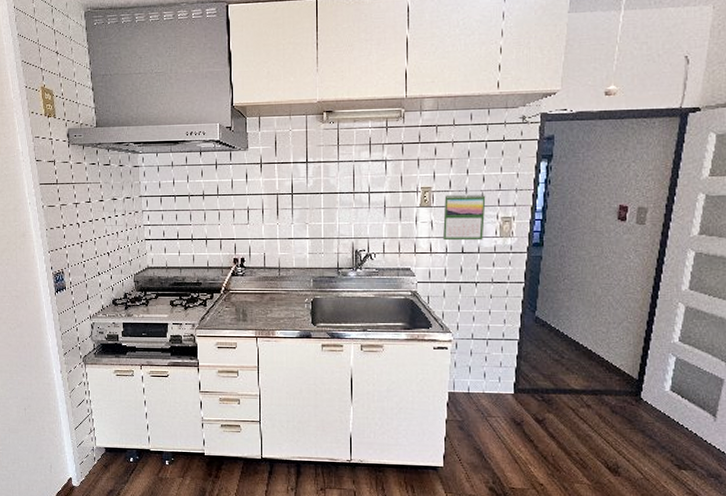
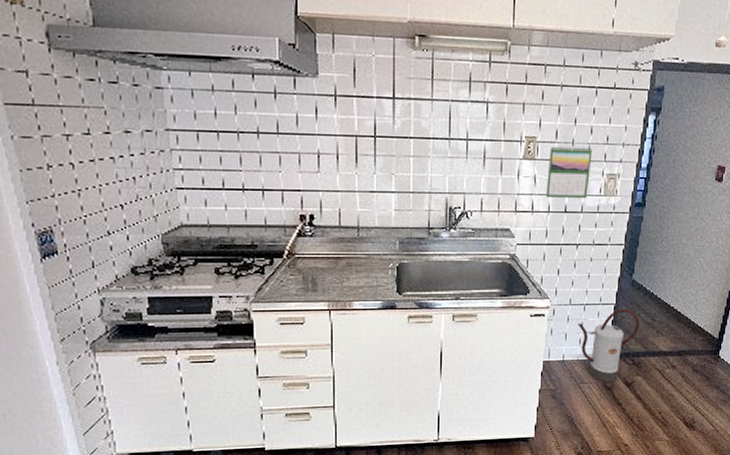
watering can: none [481,344,547,418] -> present [578,308,640,383]

